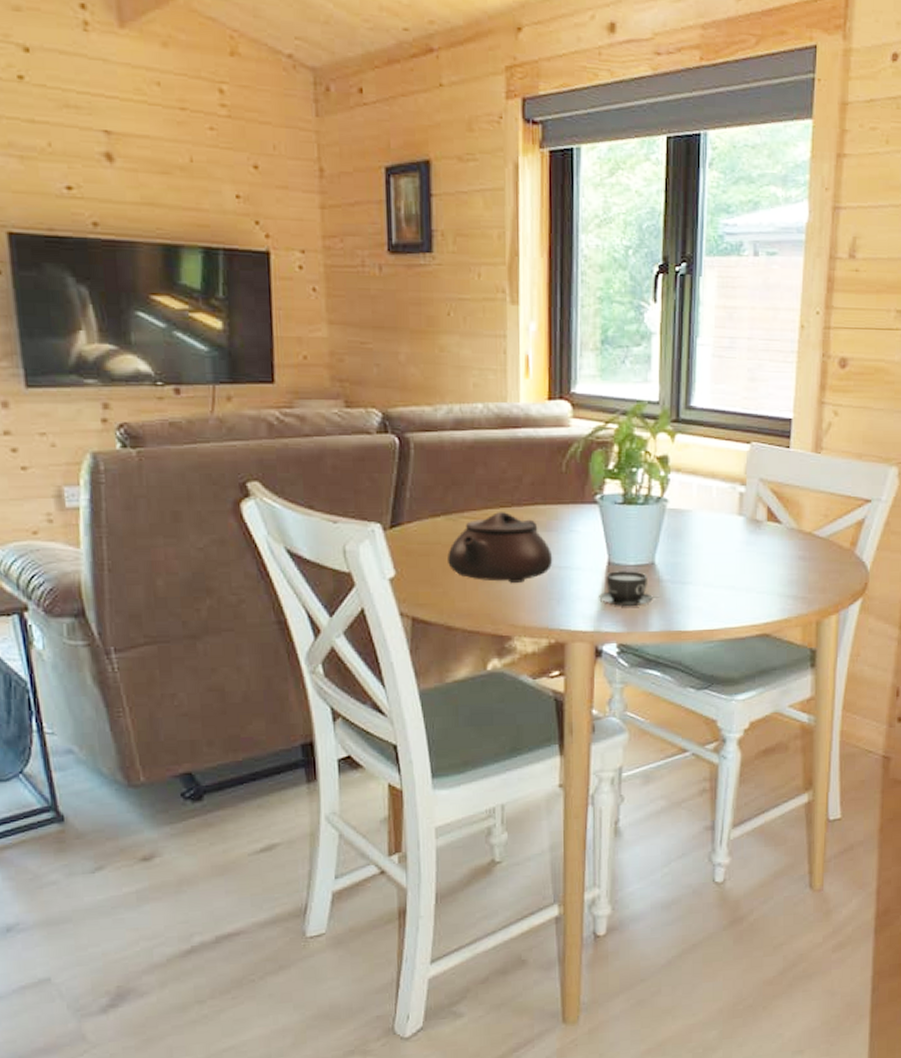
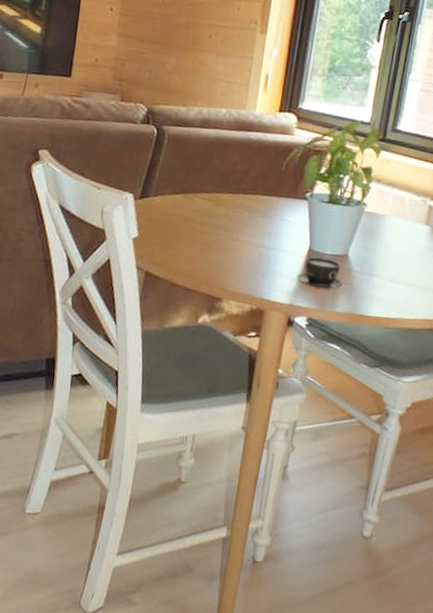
teapot: present [448,512,553,583] -> none [180,196,265,256]

